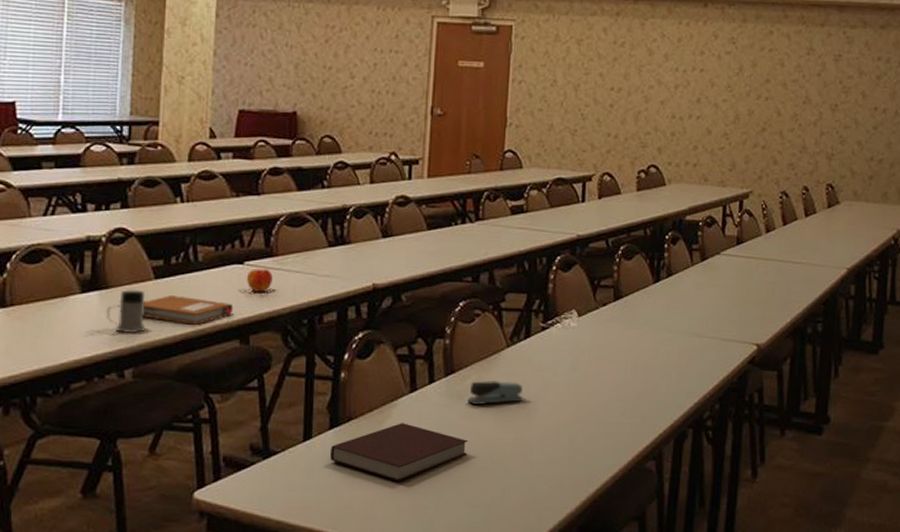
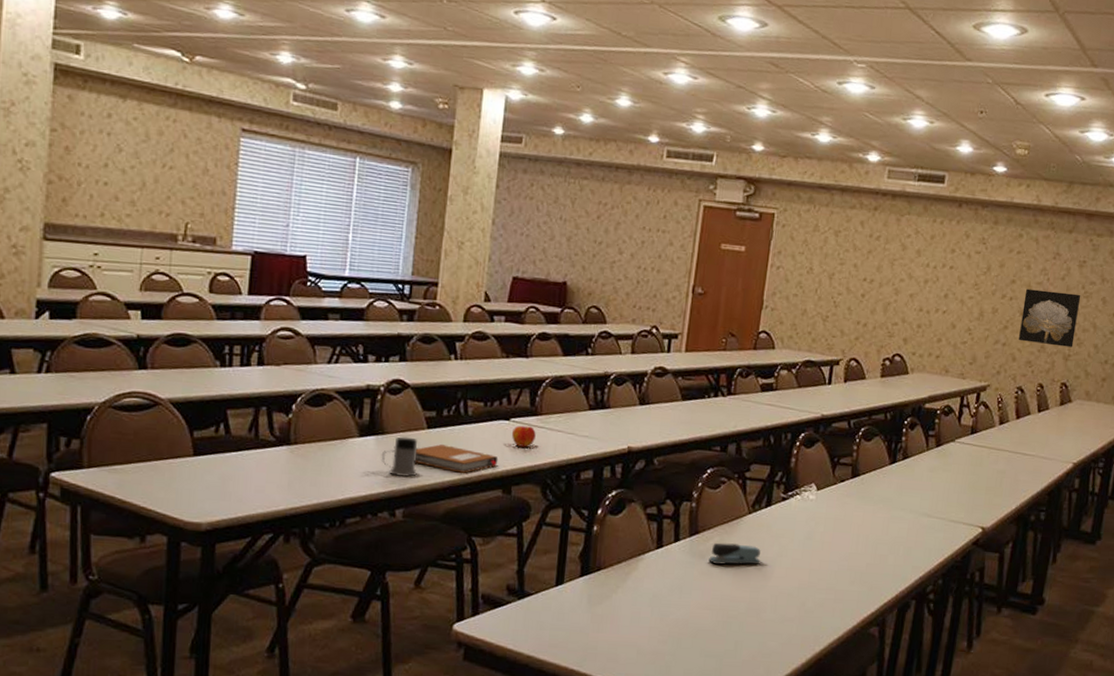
notebook: present [329,423,468,481] -> none [579,575,707,628]
wall art: none [778,87,840,146] -> present [1019,288,1081,348]

